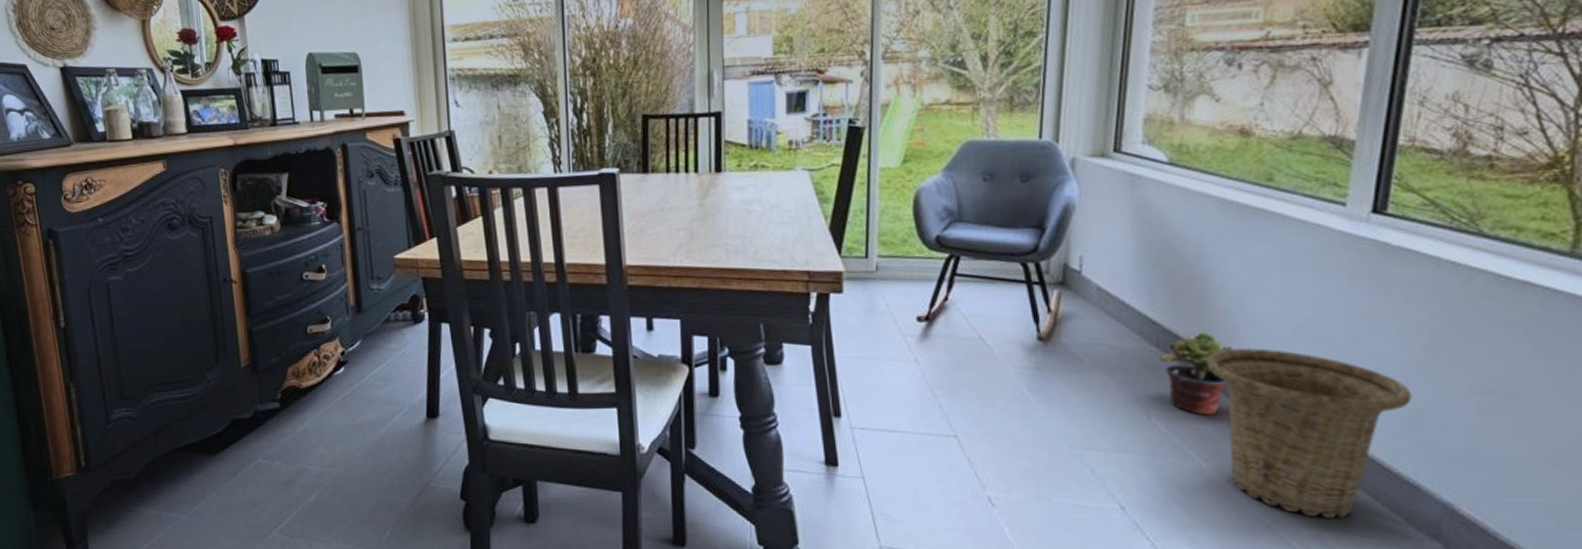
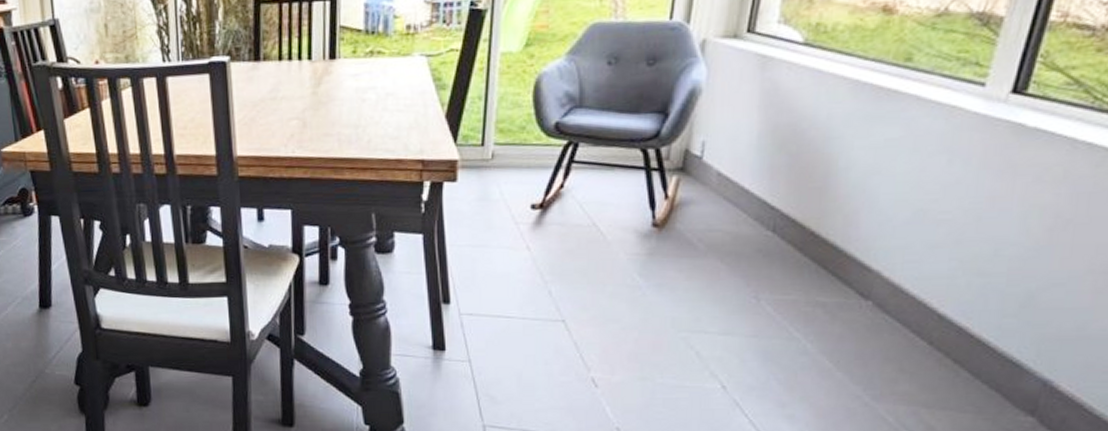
potted plant: present [1158,331,1233,415] -> none [773,216,850,299]
basket: present [1207,348,1412,519] -> none [822,232,1027,396]

